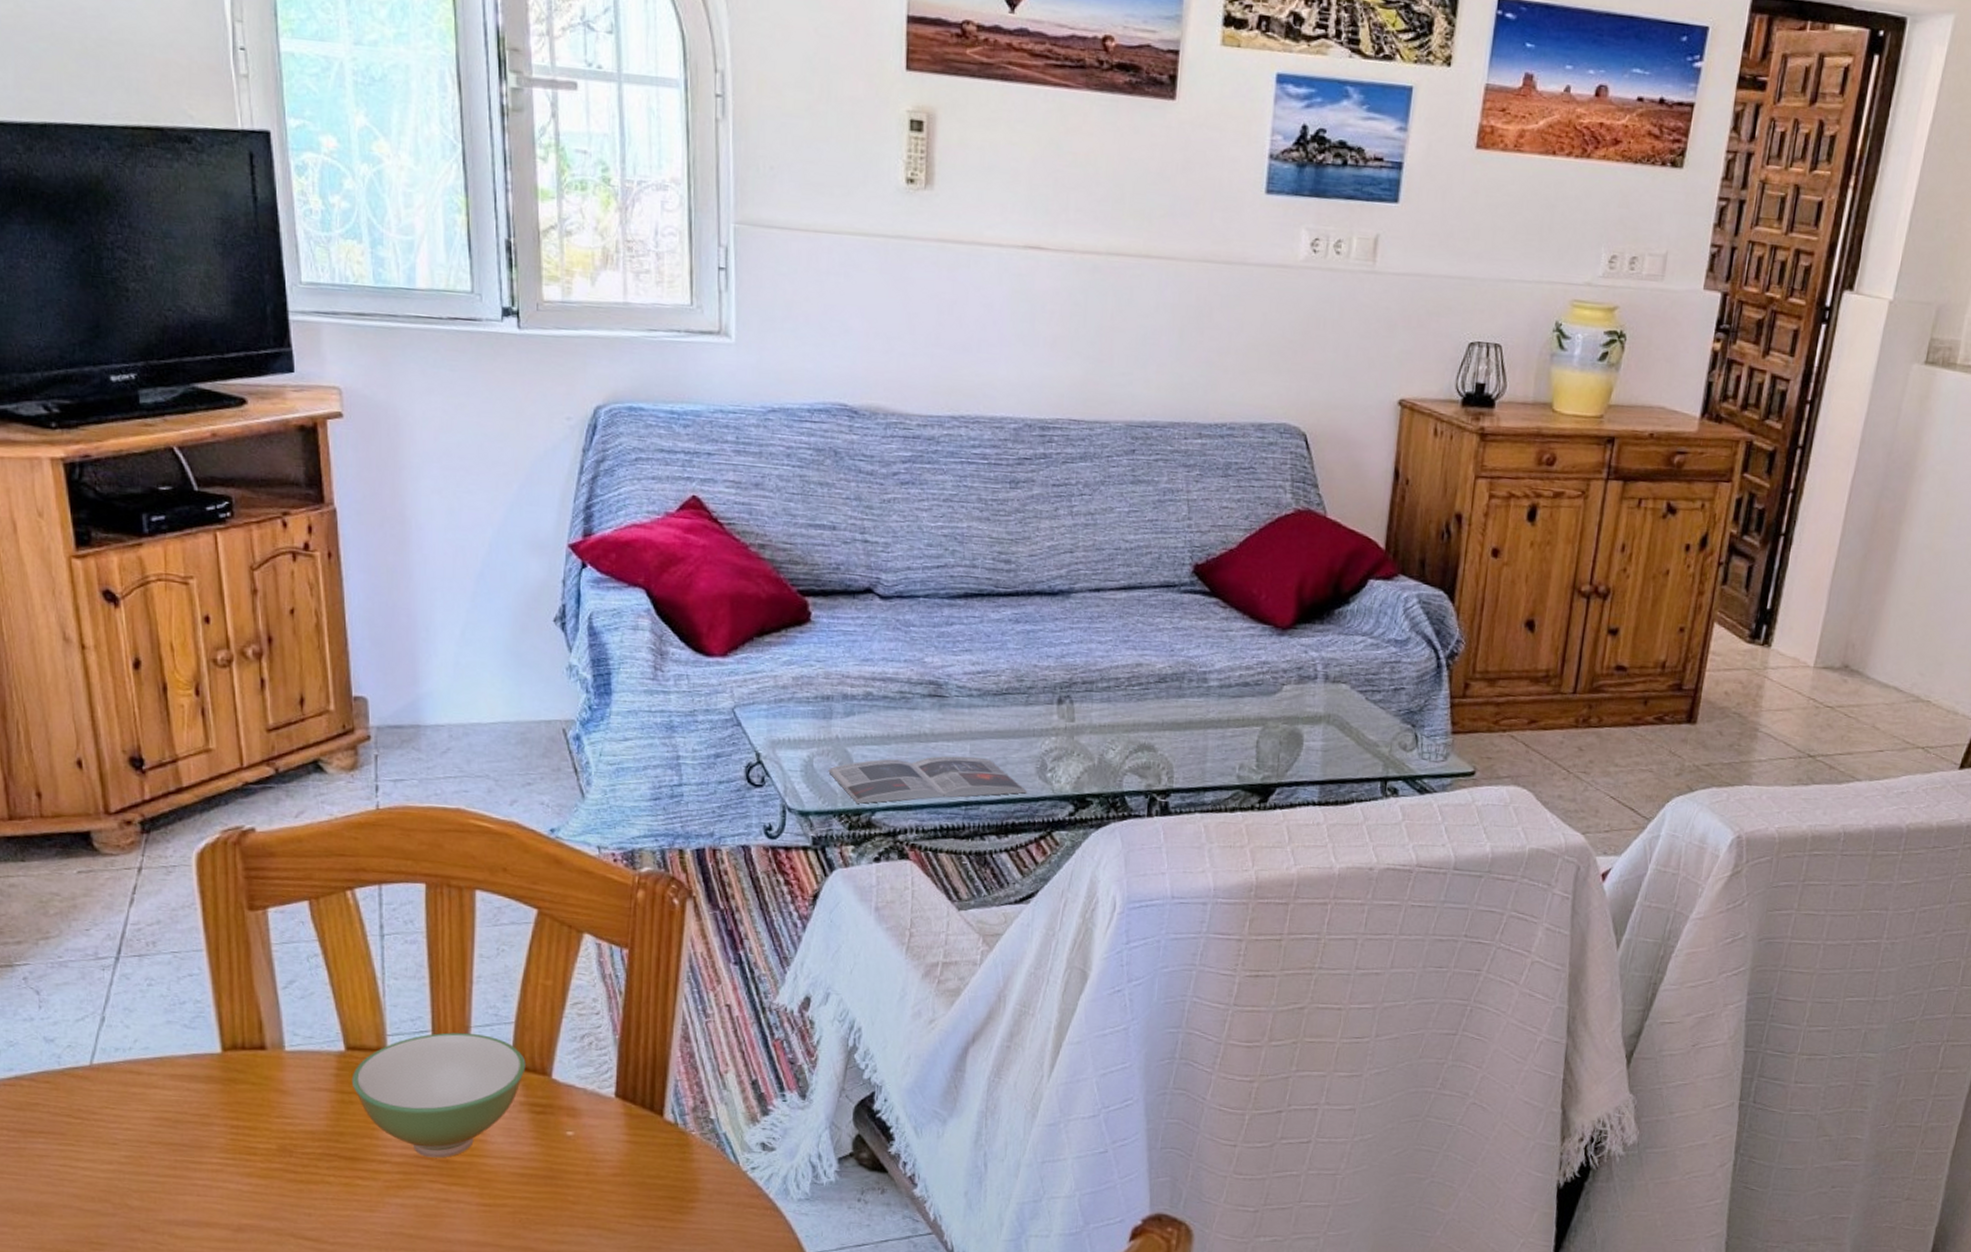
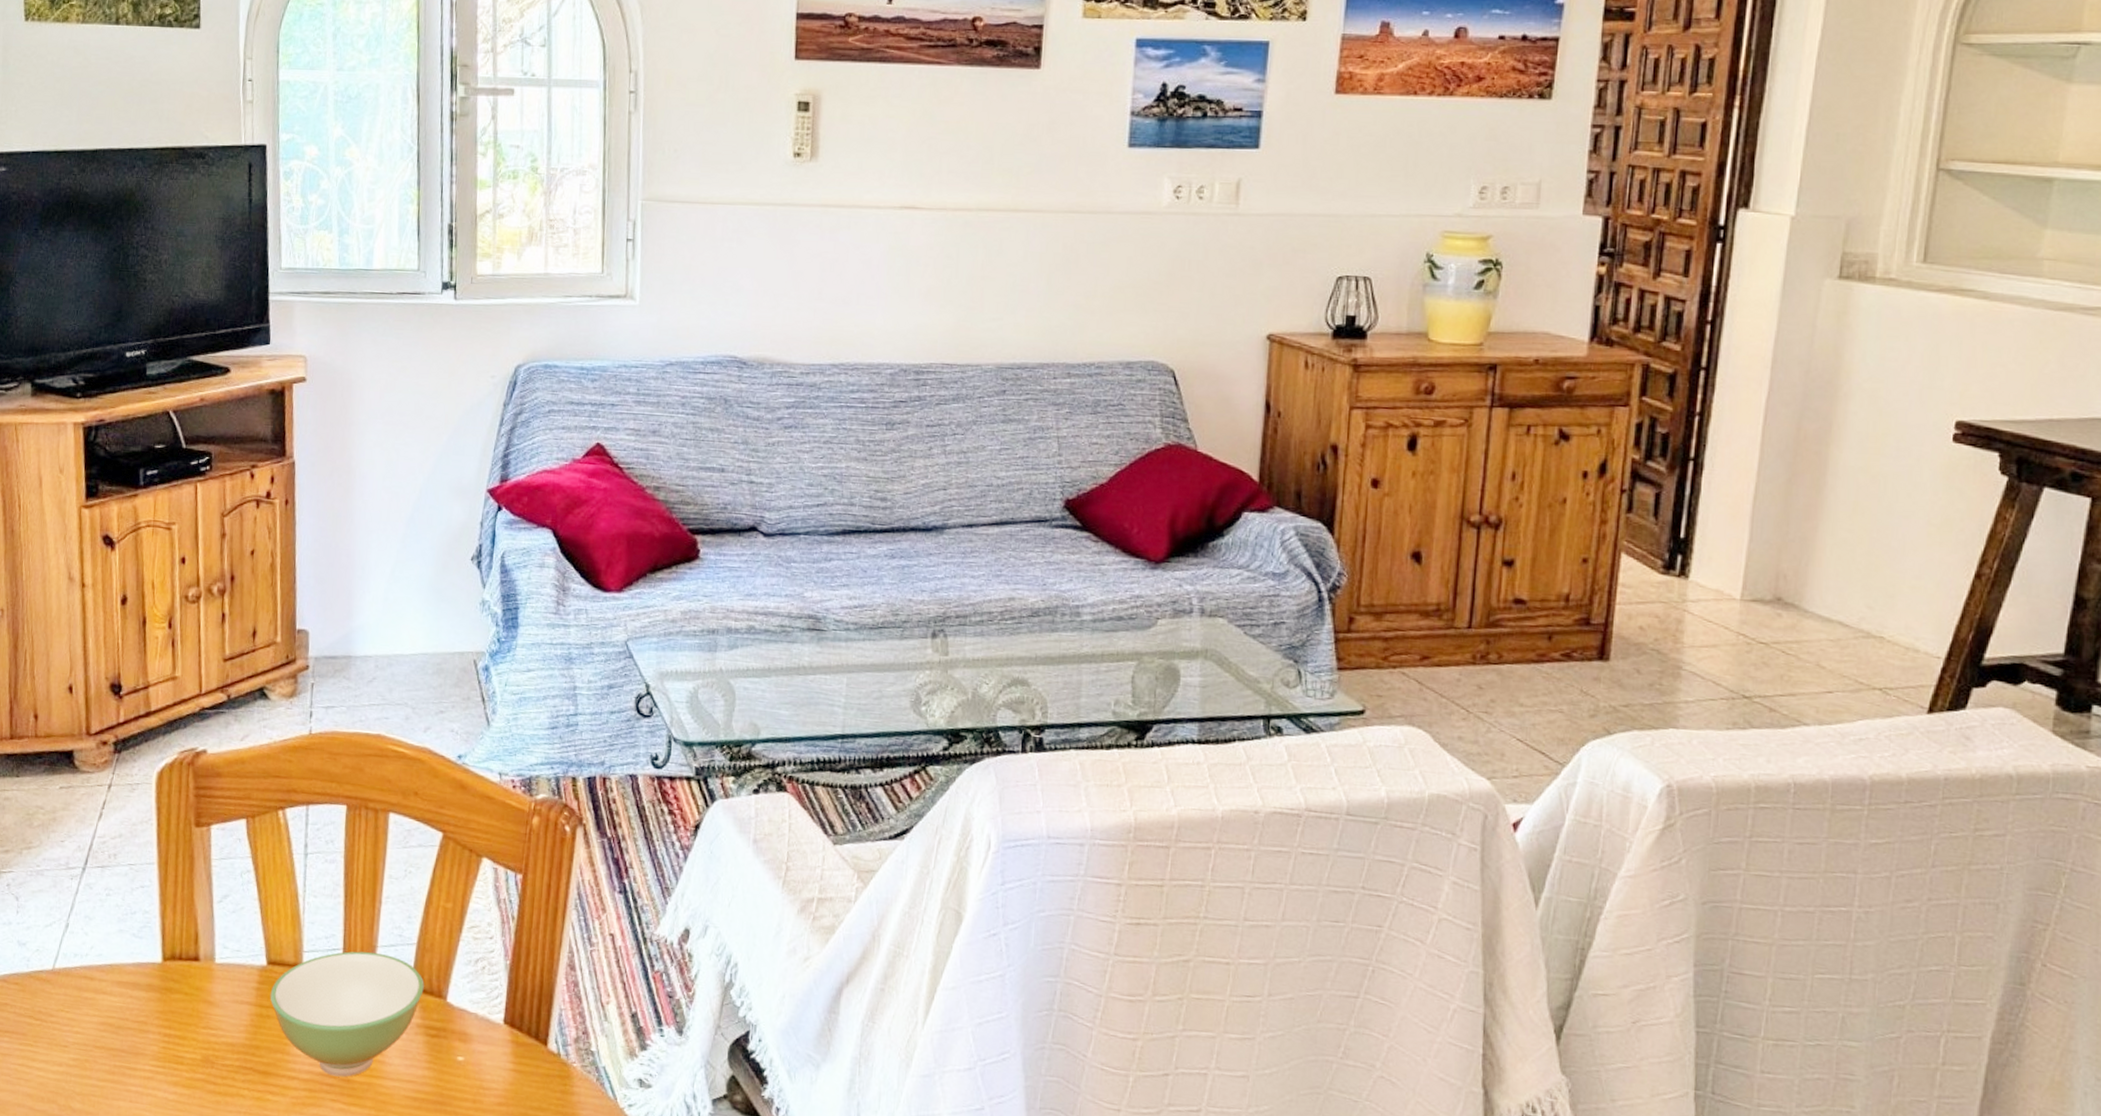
magazine: present [828,756,1027,804] -> none [712,688,902,735]

